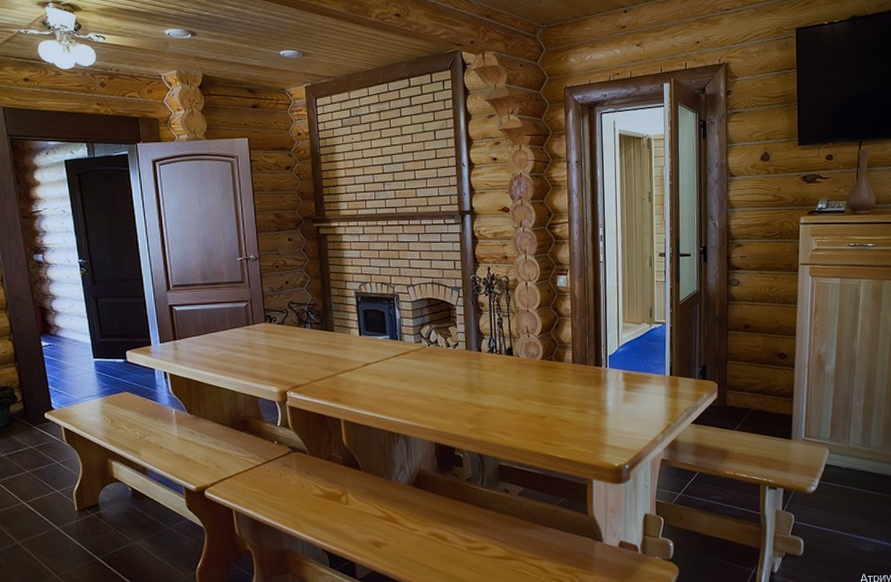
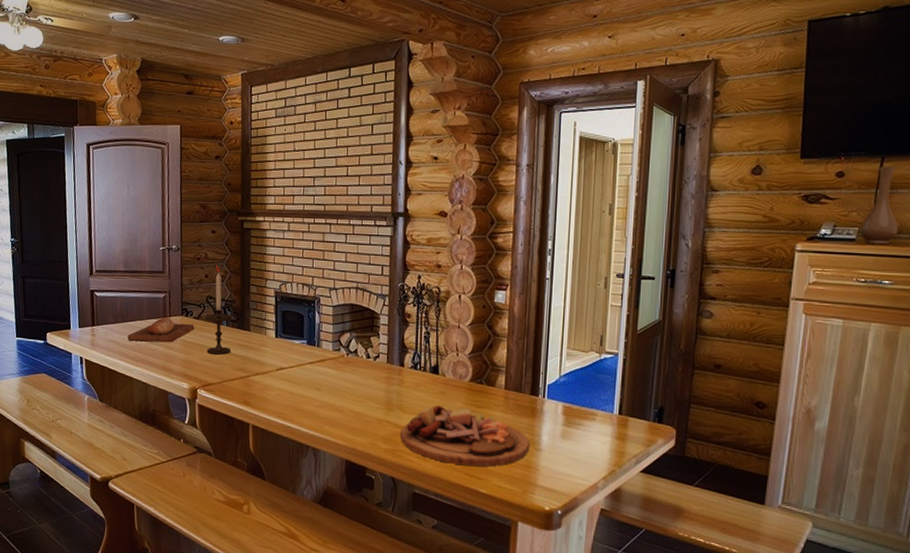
bread loaf: none [212,325,279,351] -> present [127,317,195,343]
candlestick: none [288,271,317,357] -> present [205,264,233,355]
food platter: none [483,383,598,436] -> present [400,405,530,466]

